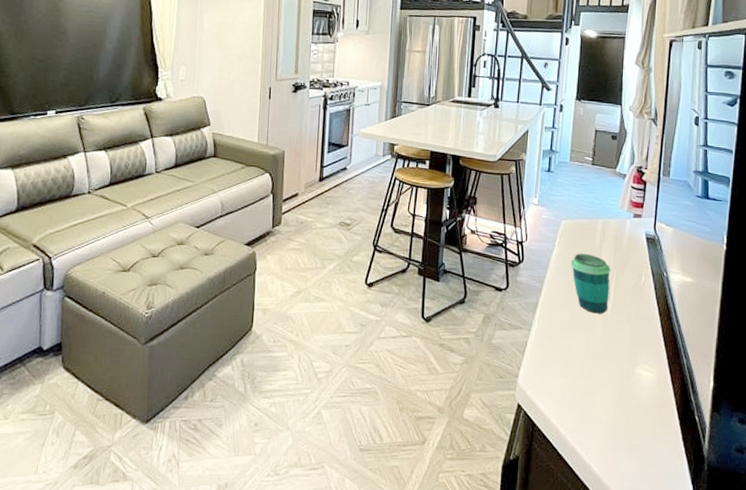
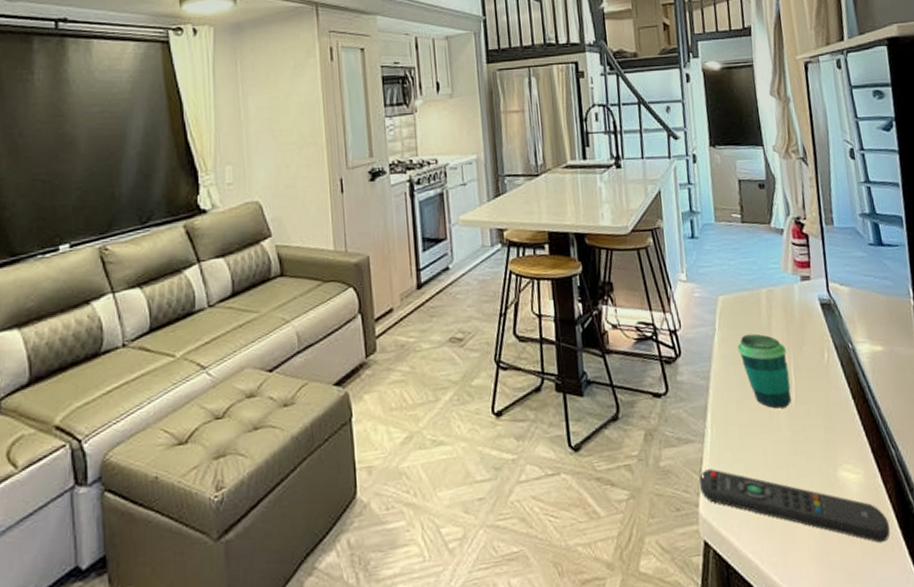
remote control: none [521,351,670,427] -> present [699,469,890,543]

